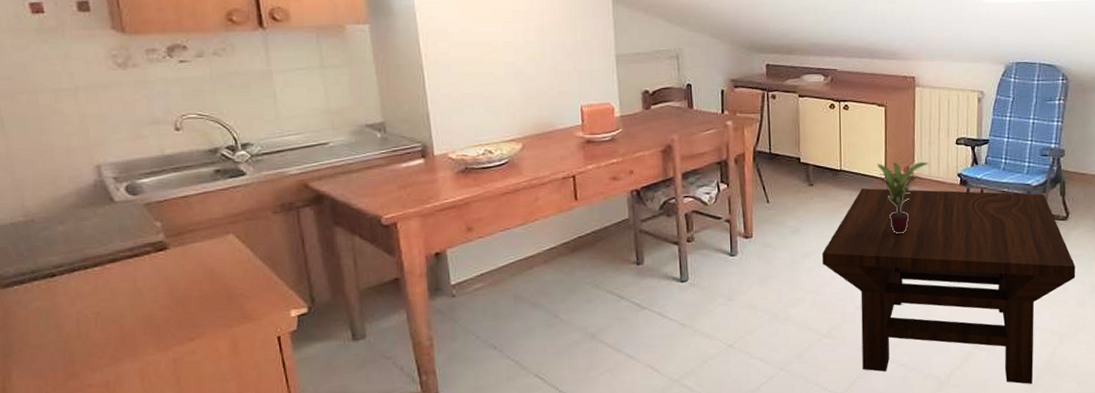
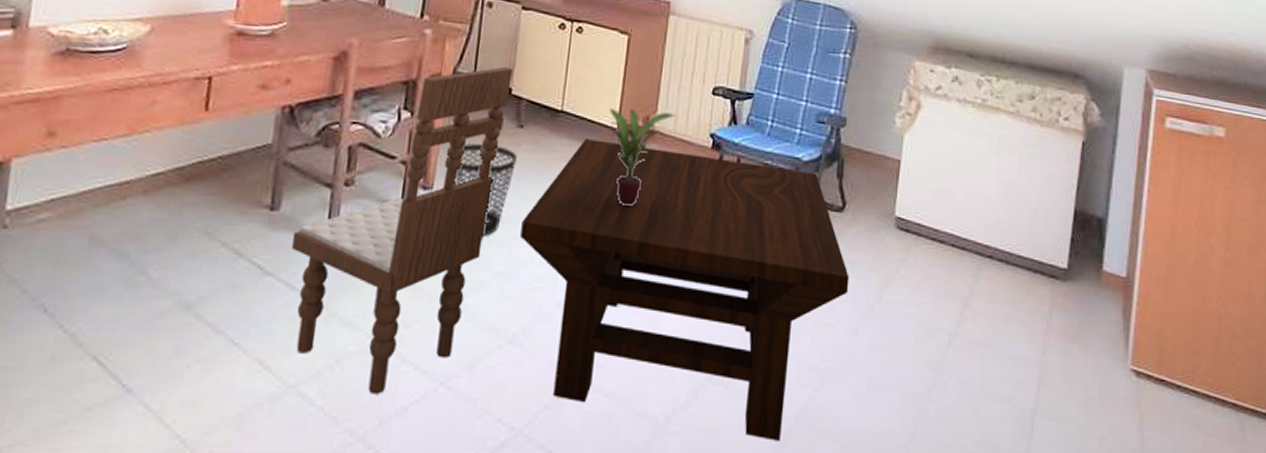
dining chair: none [656,142,799,381] -> present [292,66,513,395]
wastebasket: none [759,201,812,266] -> present [447,143,517,236]

